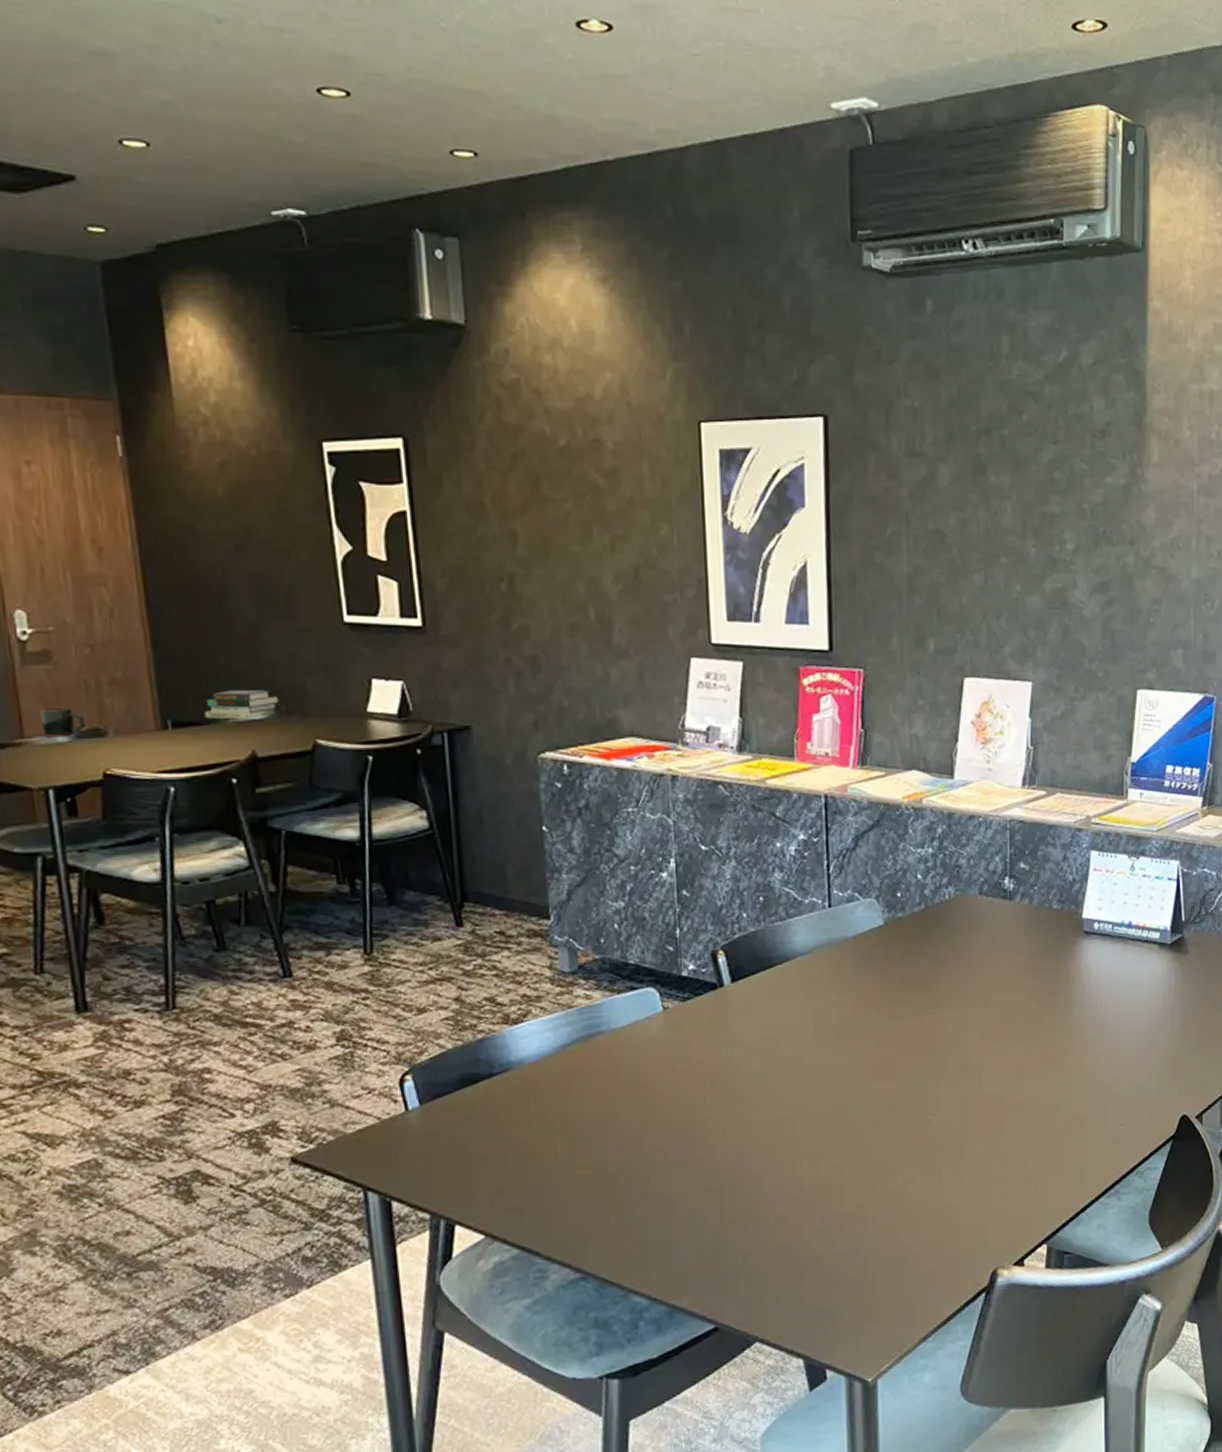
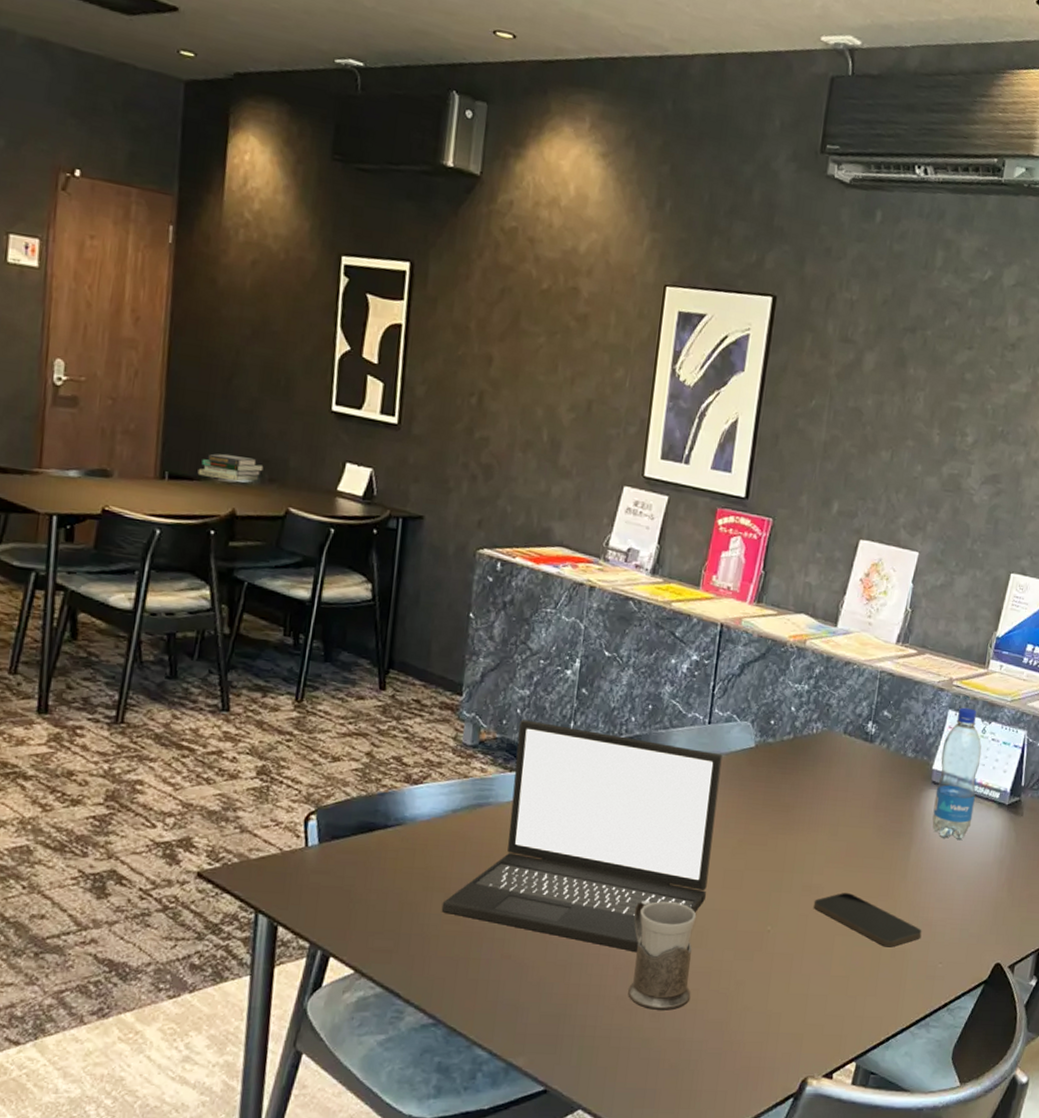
mug: present [41,706,85,737] -> none [58,445,96,473]
laptop: none [568,934,856,1167] -> present [441,719,723,952]
mug: none [780,1106,857,1225] -> present [628,901,697,1010]
smartphone: none [975,1066,1097,1118] -> present [813,893,922,948]
bottle: none [1090,845,1134,991] -> present [932,707,982,839]

